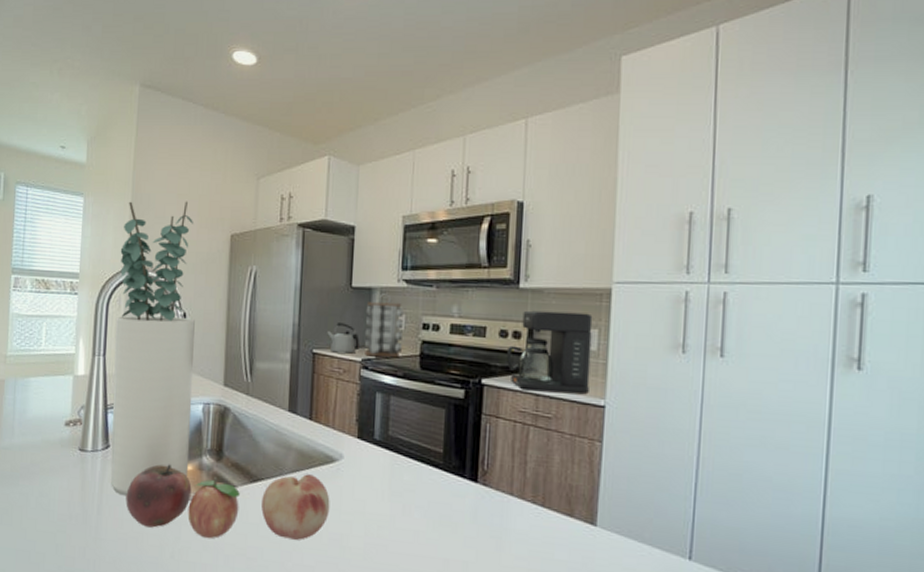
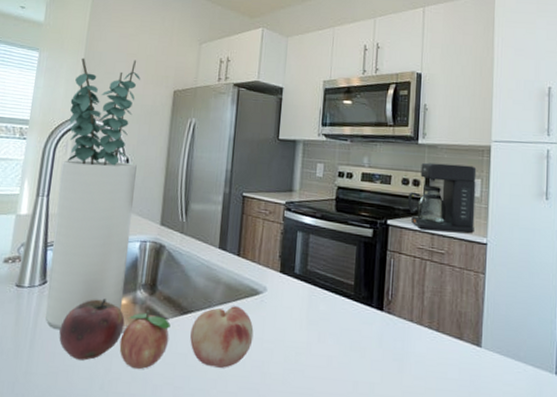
kettle: present [327,323,360,355] -> none [256,170,284,198]
spice rack: present [365,293,404,358] -> none [288,145,323,201]

